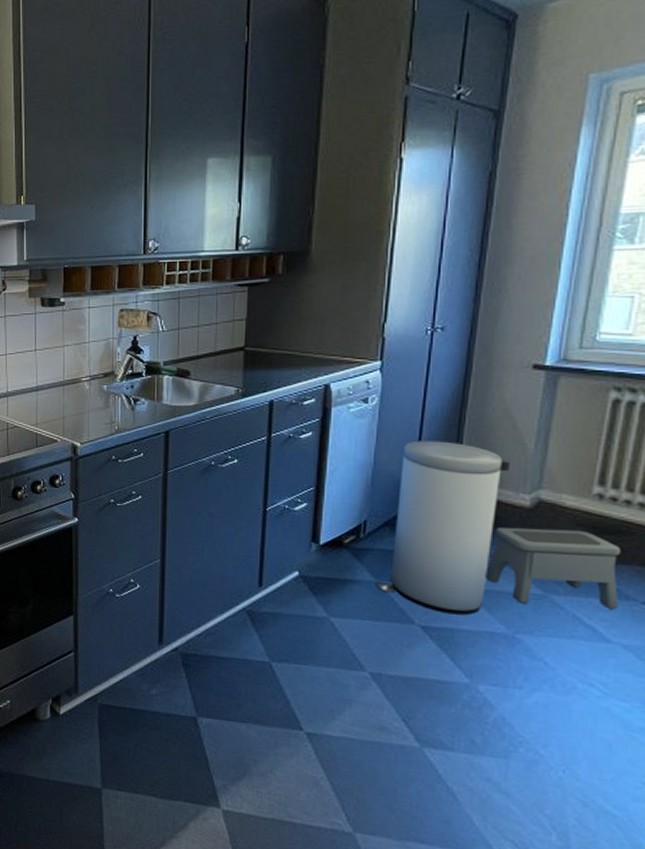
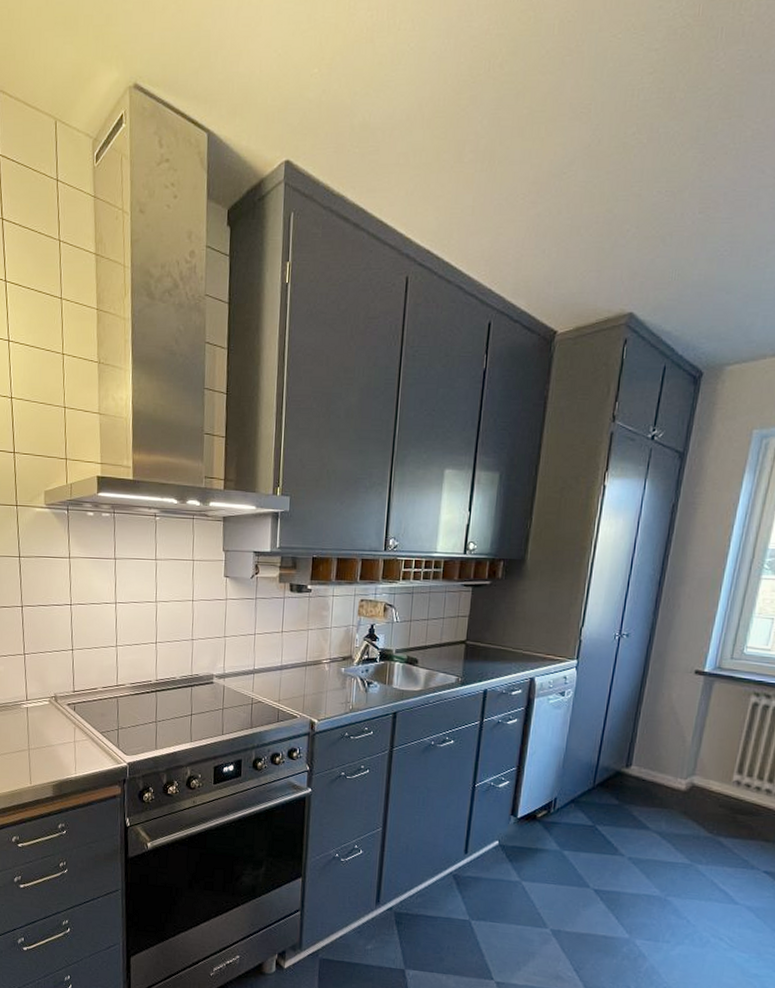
pedal bin: present [375,440,510,615] -> none [560,730,672,881]
step stool: present [485,527,622,610] -> none [647,807,751,878]

